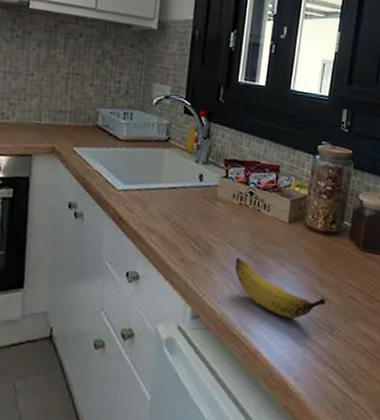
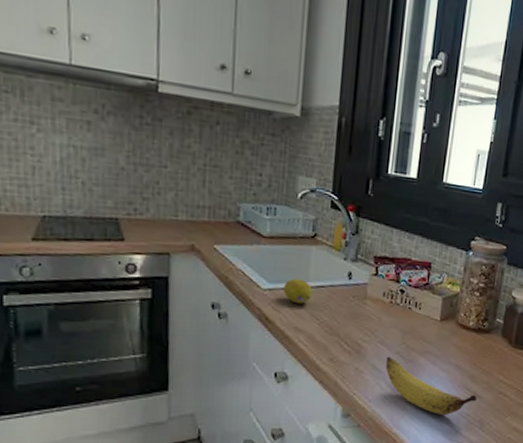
fruit: none [137,180,164,205] -> present [283,278,312,304]

